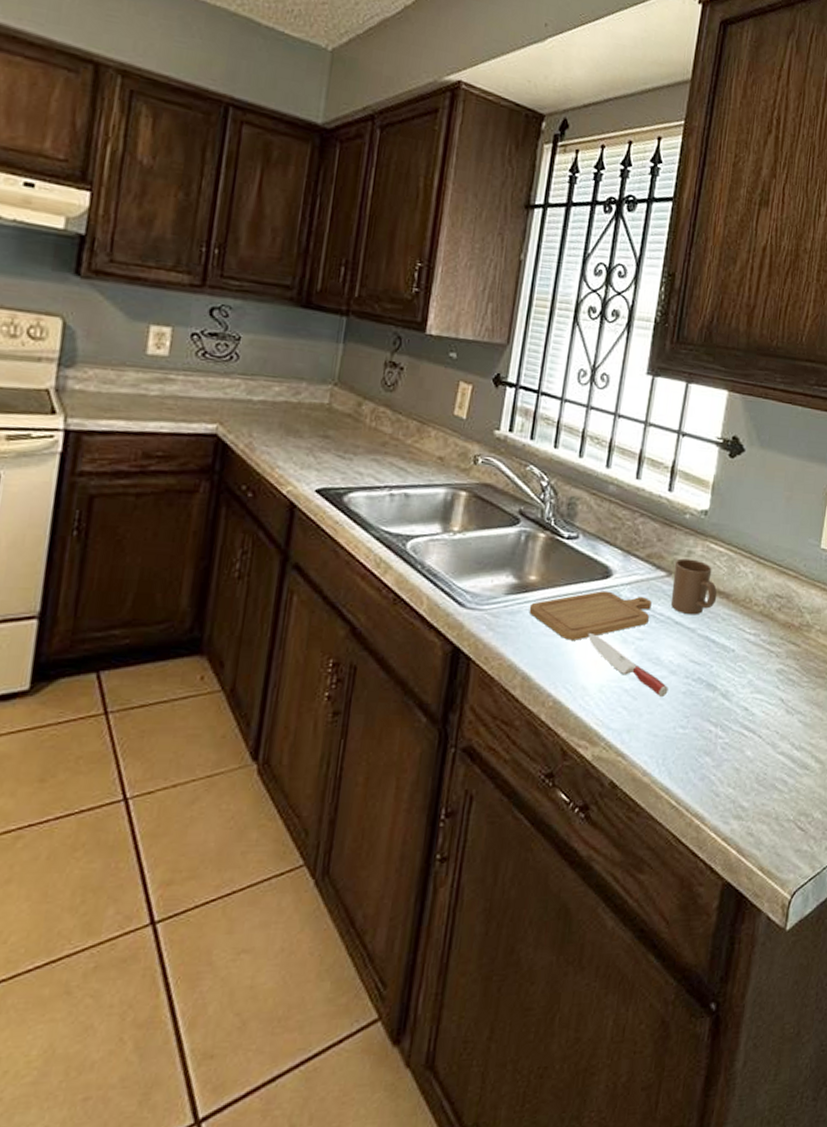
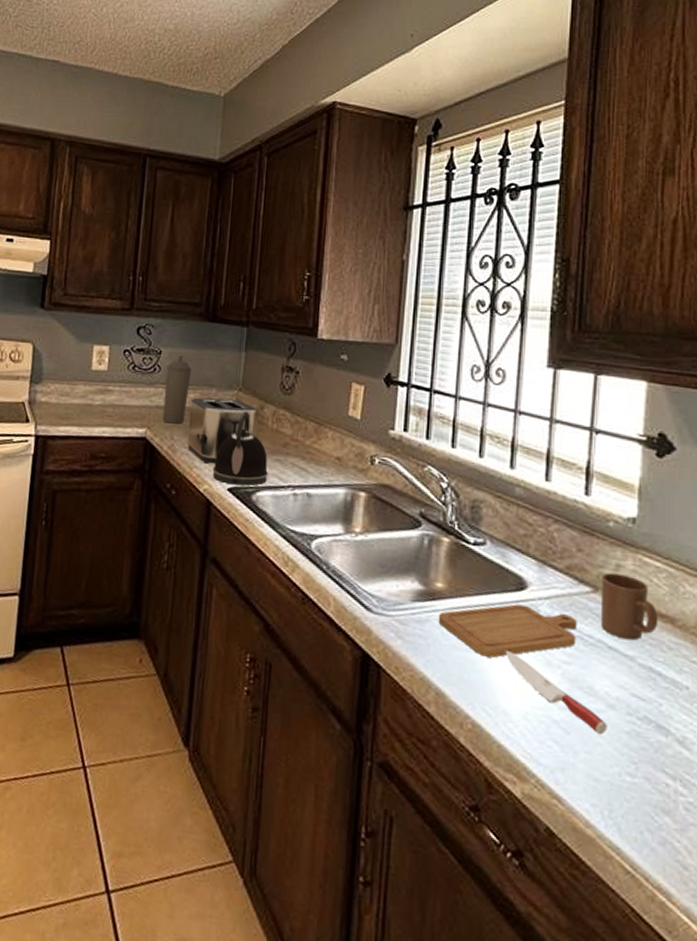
canister: none [238,344,278,420] -> present [162,356,192,424]
toaster: none [269,391,357,464] -> present [187,397,260,464]
kettle: none [298,407,363,487] -> present [212,411,268,486]

